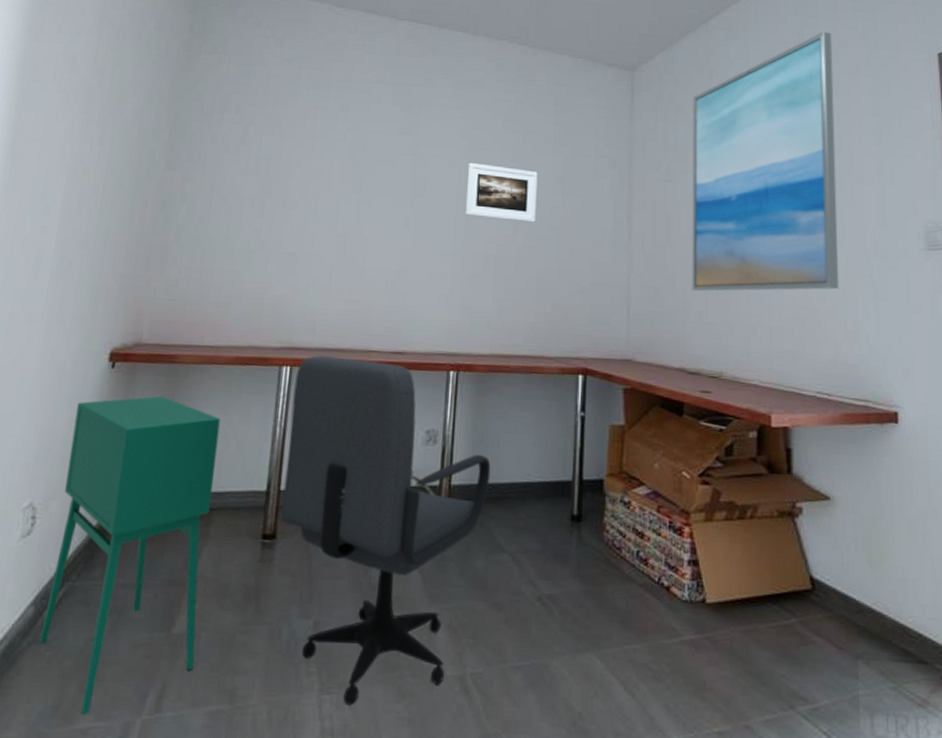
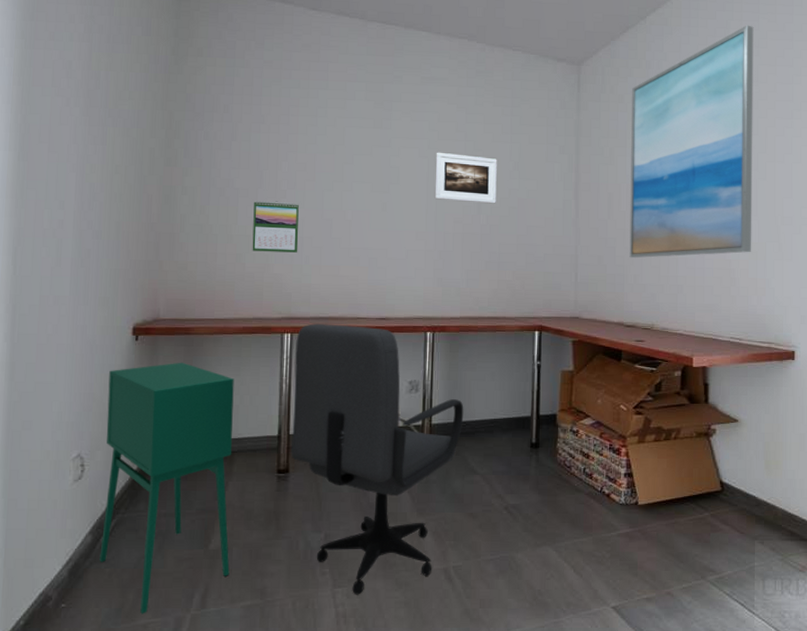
calendar: none [253,210,310,272] -> present [252,200,299,253]

